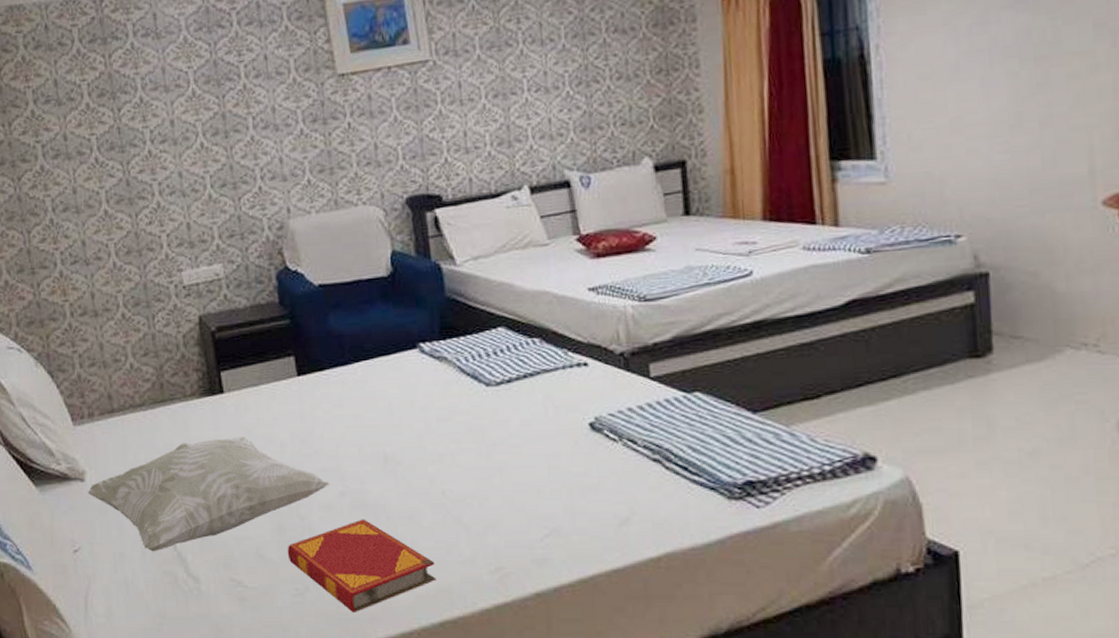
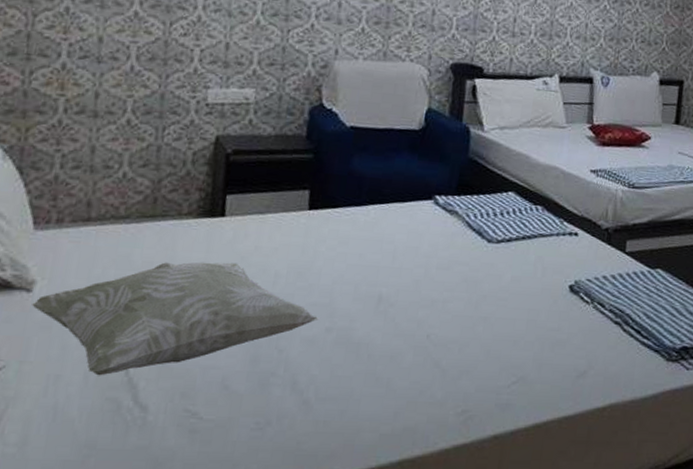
hardback book: present [287,519,437,612] -> none [255,355,406,449]

